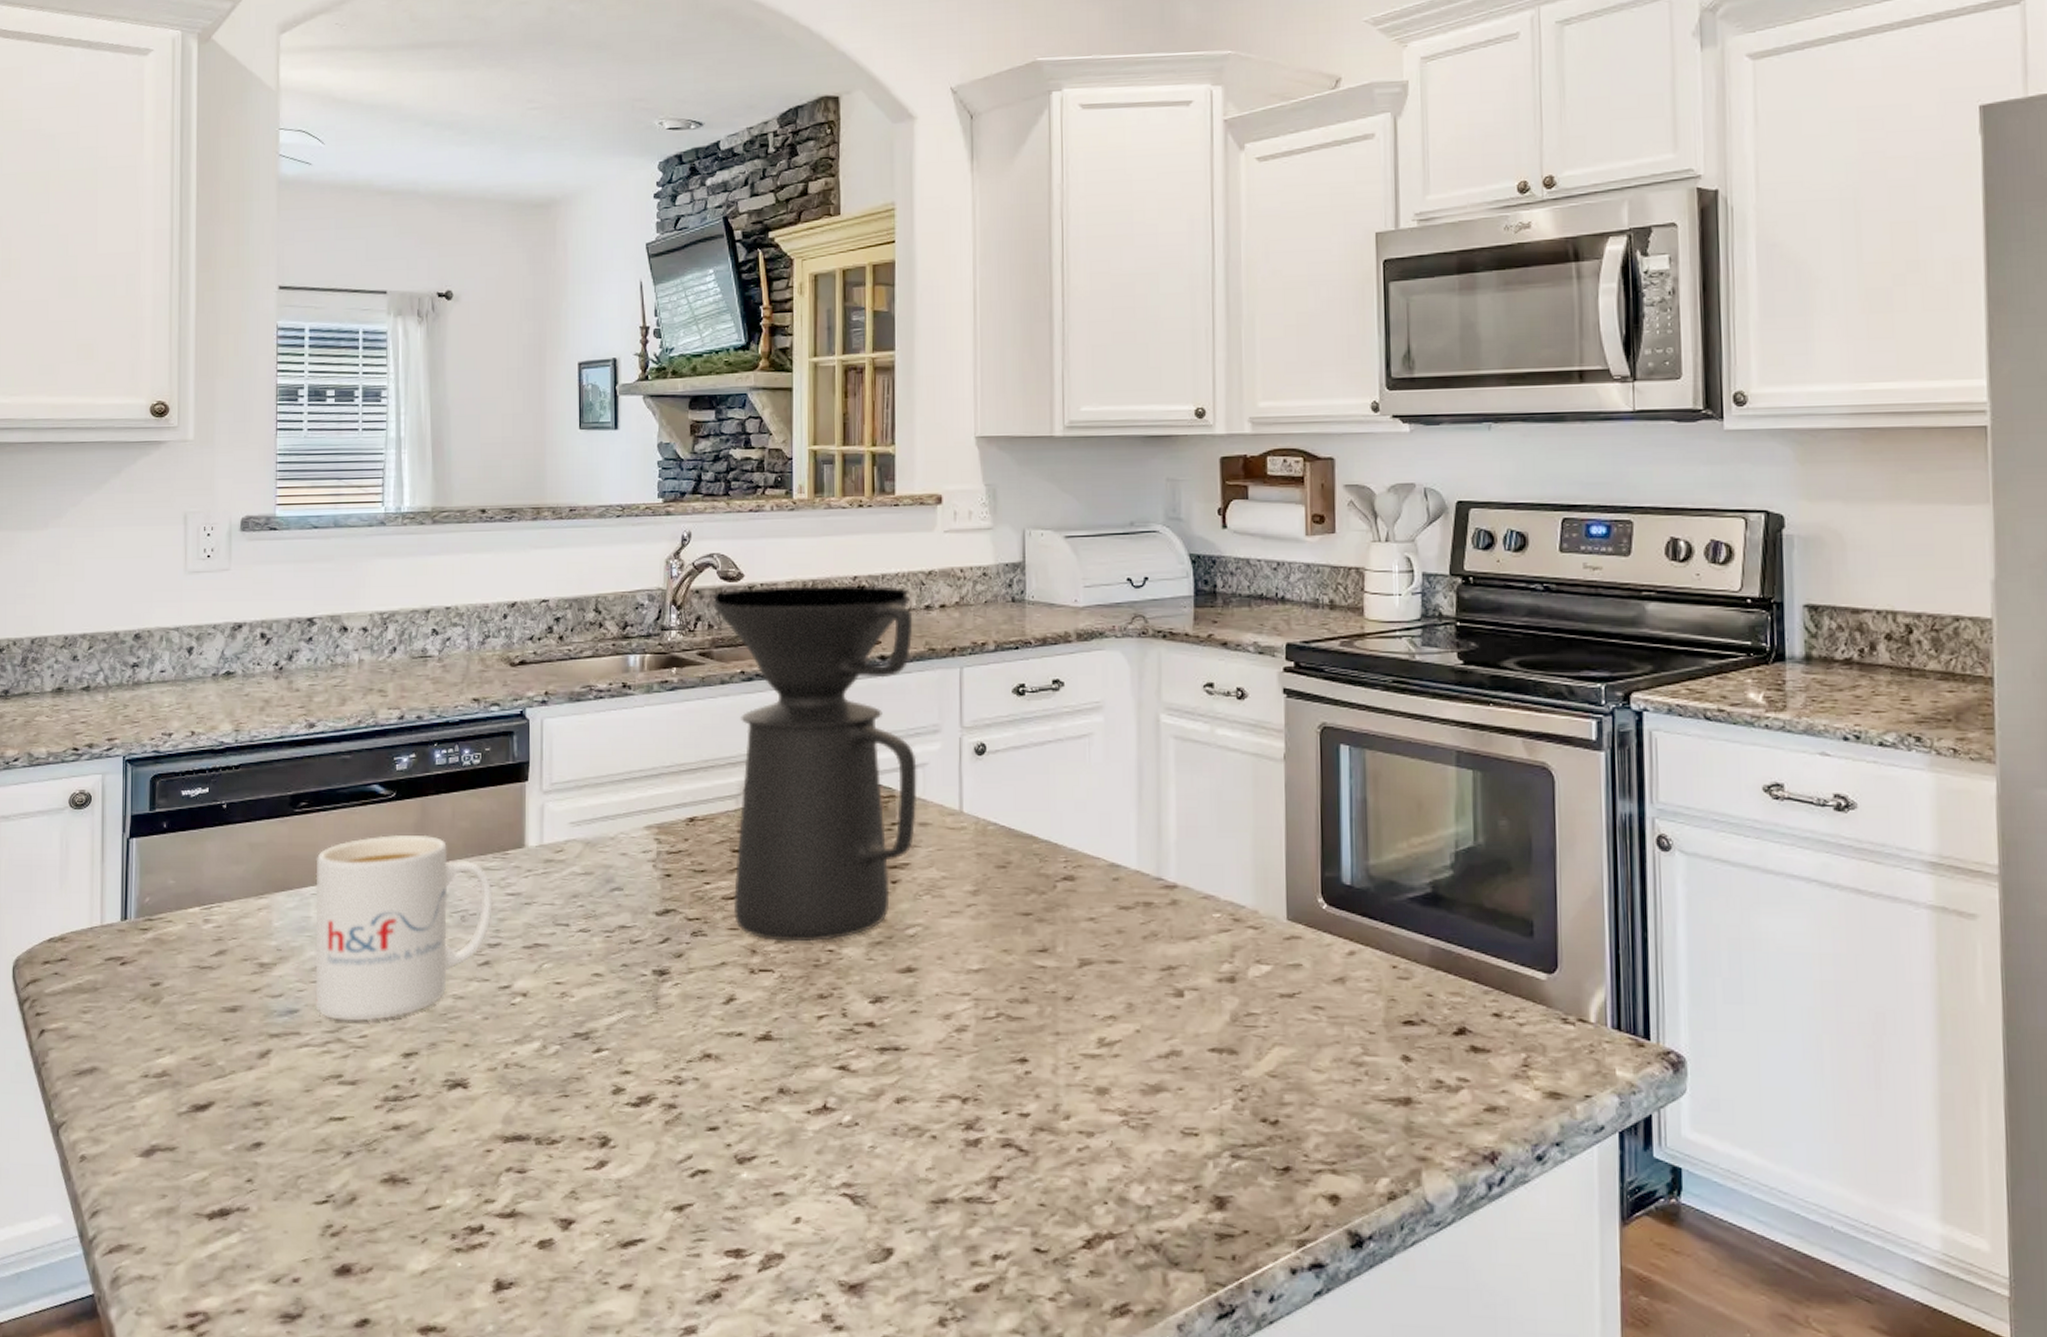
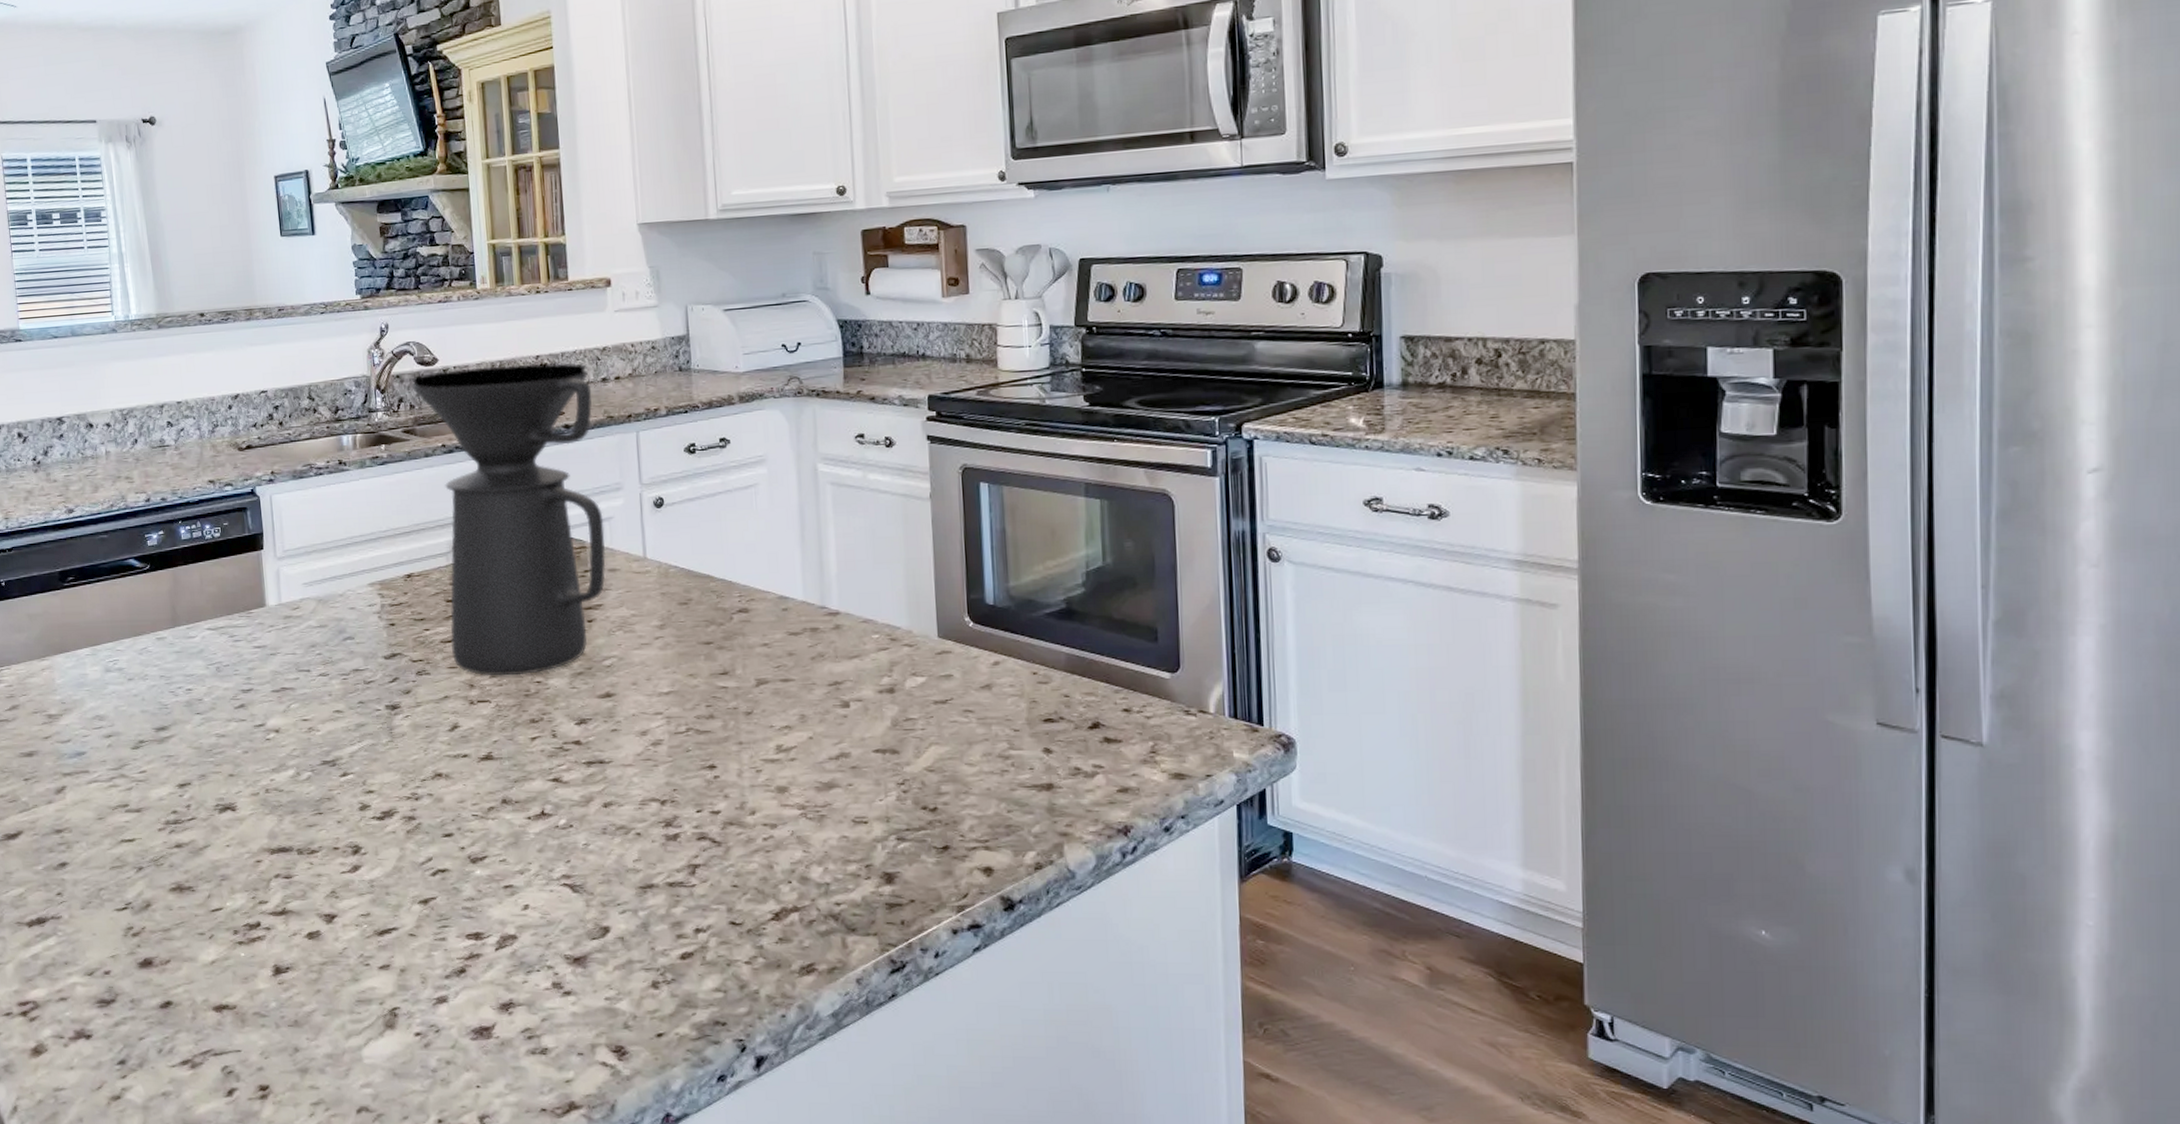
mug: present [315,835,494,1022] -> none [86,600,244,759]

